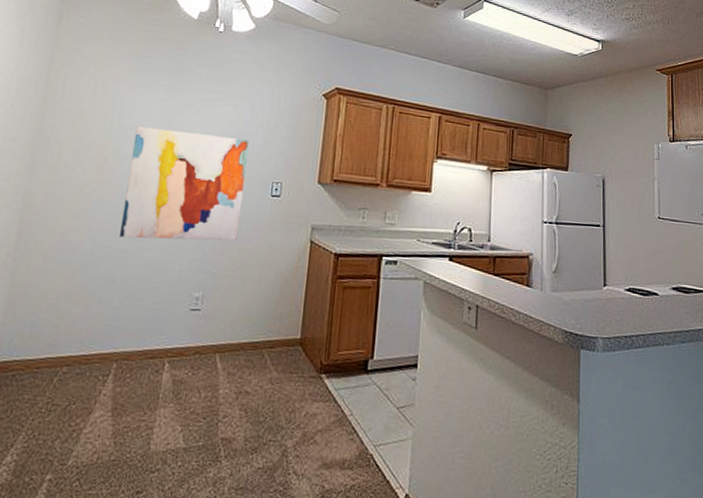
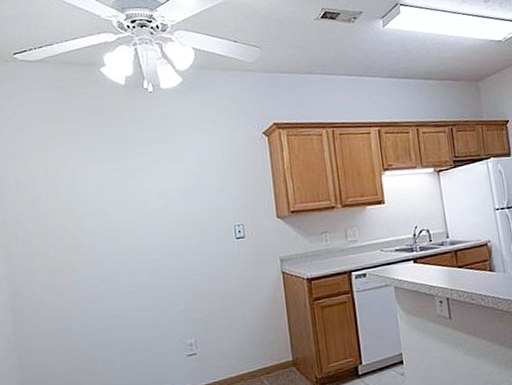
wall art: present [118,126,249,241] -> none [94,191,214,305]

